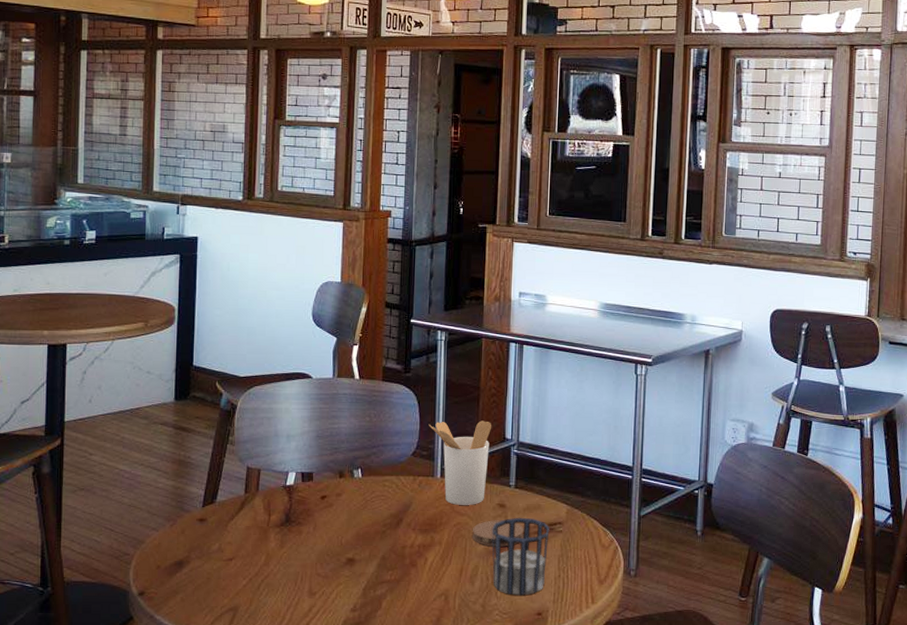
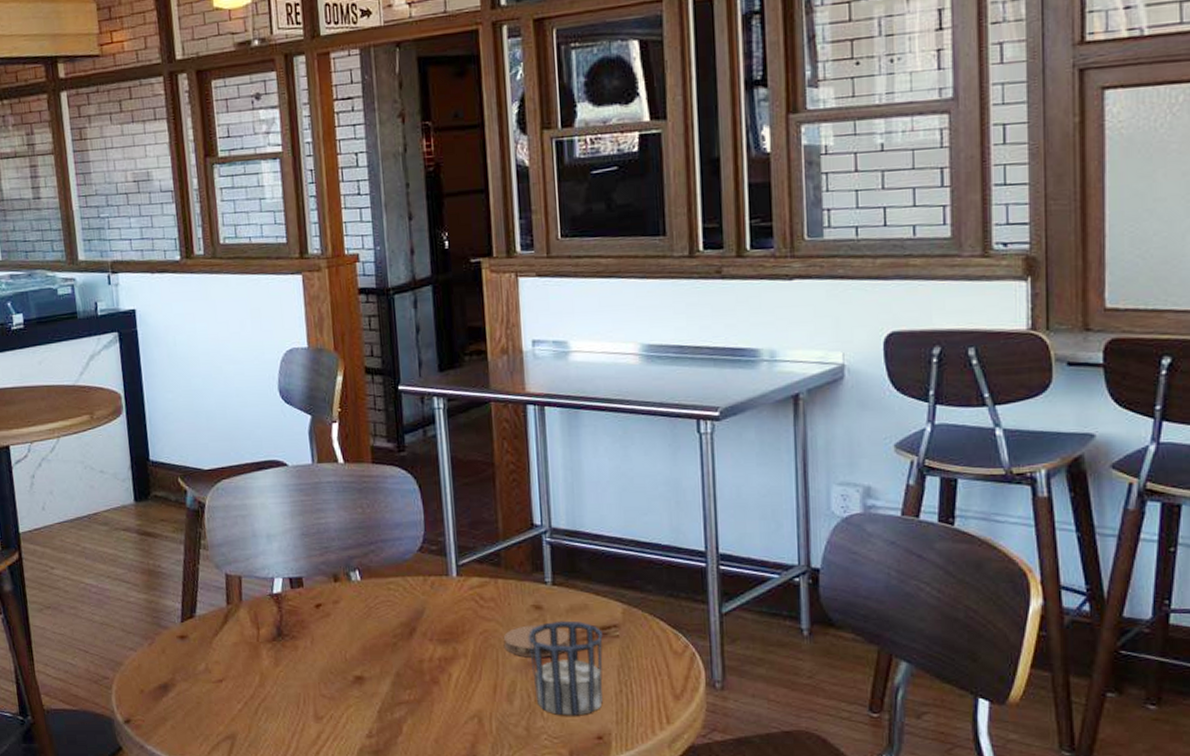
utensil holder: present [428,420,492,505] -> none [435,504,515,609]

